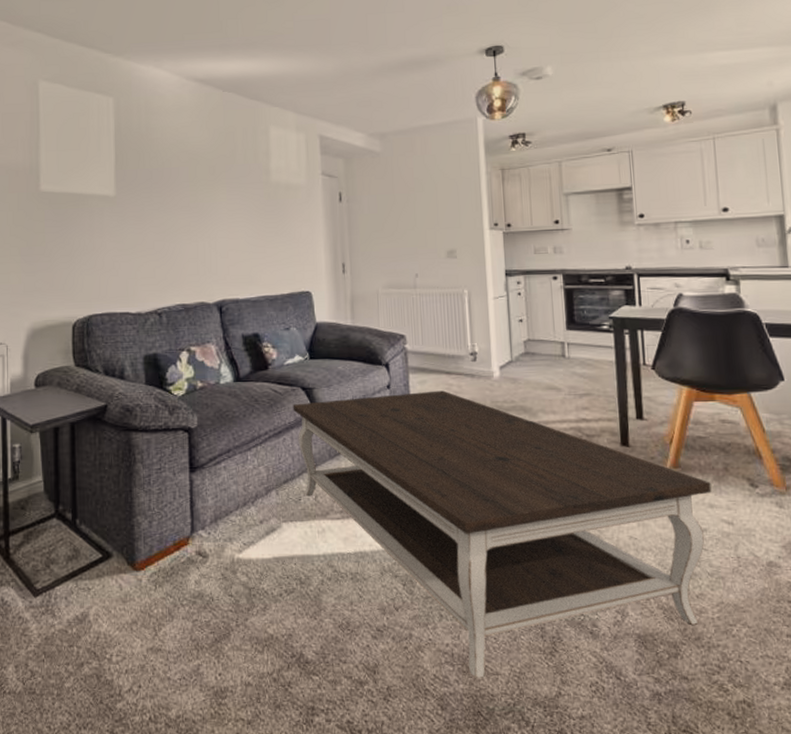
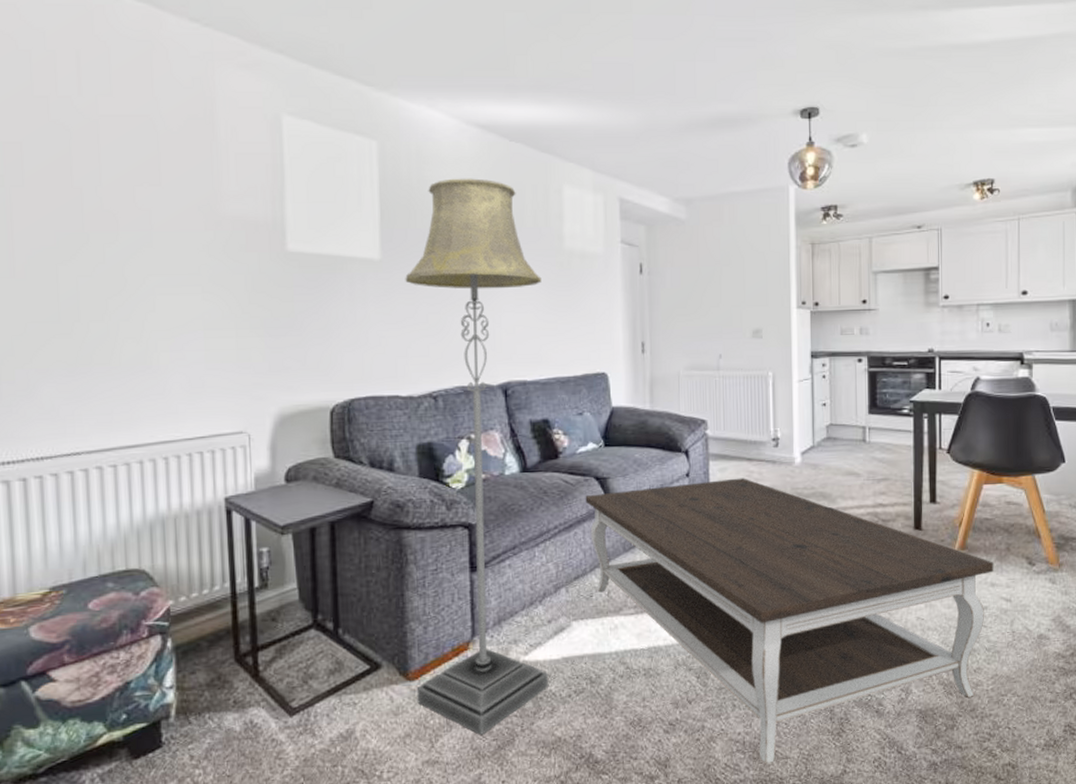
floor lamp: none [135,124,261,627] -> present [405,178,548,735]

